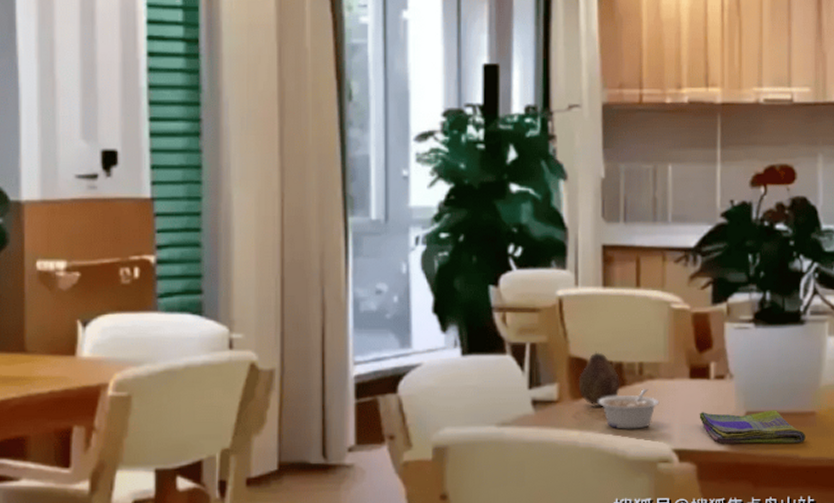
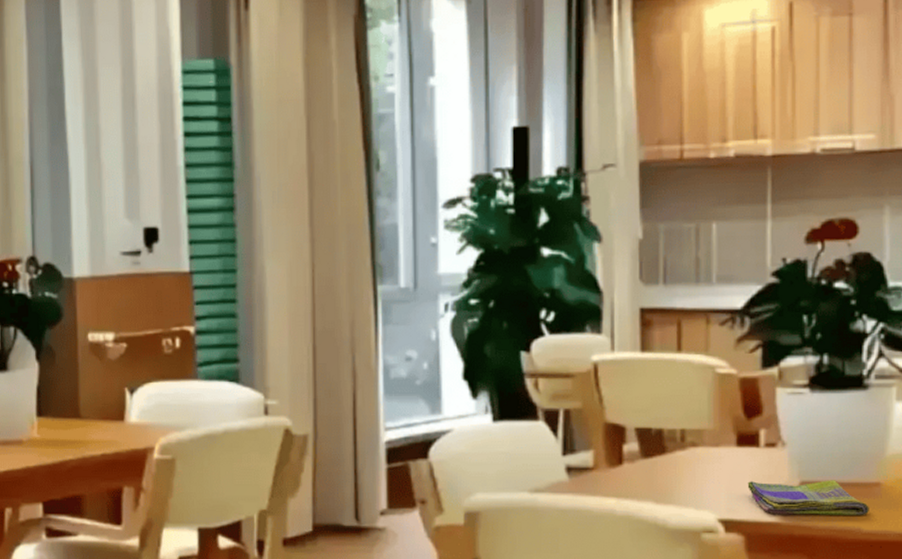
fruit: present [578,351,620,407] -> none [615,417,660,475]
legume: present [598,388,660,429] -> none [636,455,704,498]

